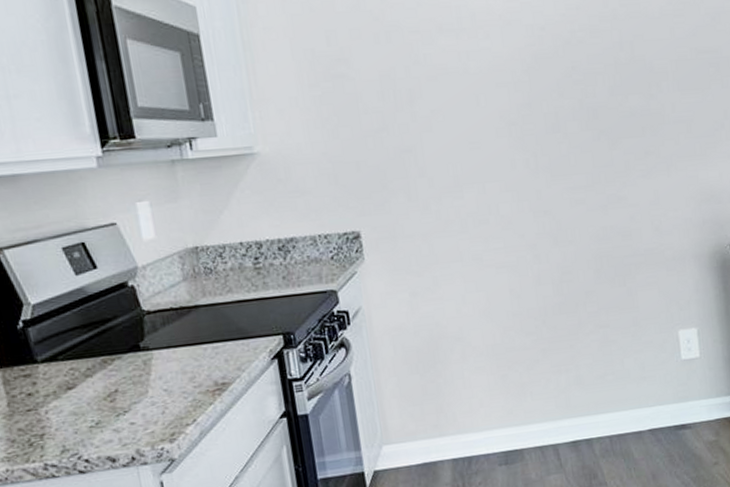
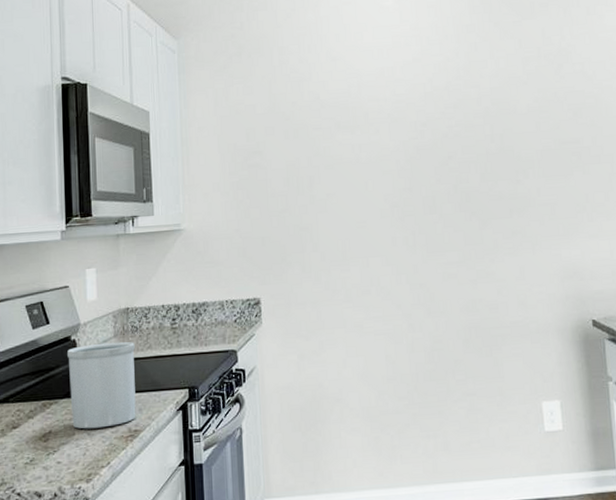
utensil holder: none [125,285,222,386] -> present [67,341,136,429]

